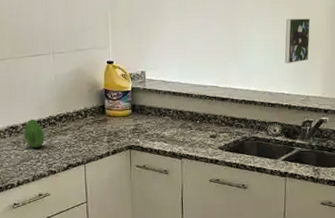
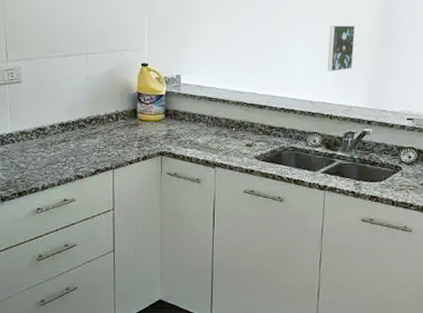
fruit: present [24,119,45,148] -> none [52,120,73,151]

